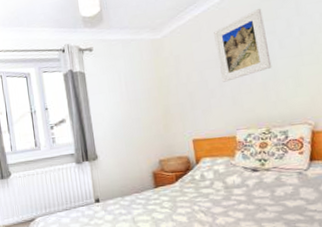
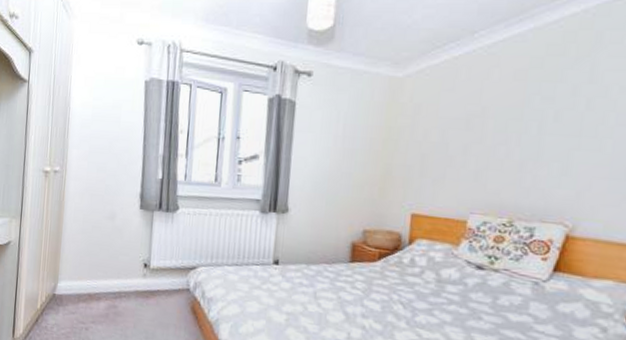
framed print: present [214,8,272,82] -> none [468,63,544,151]

